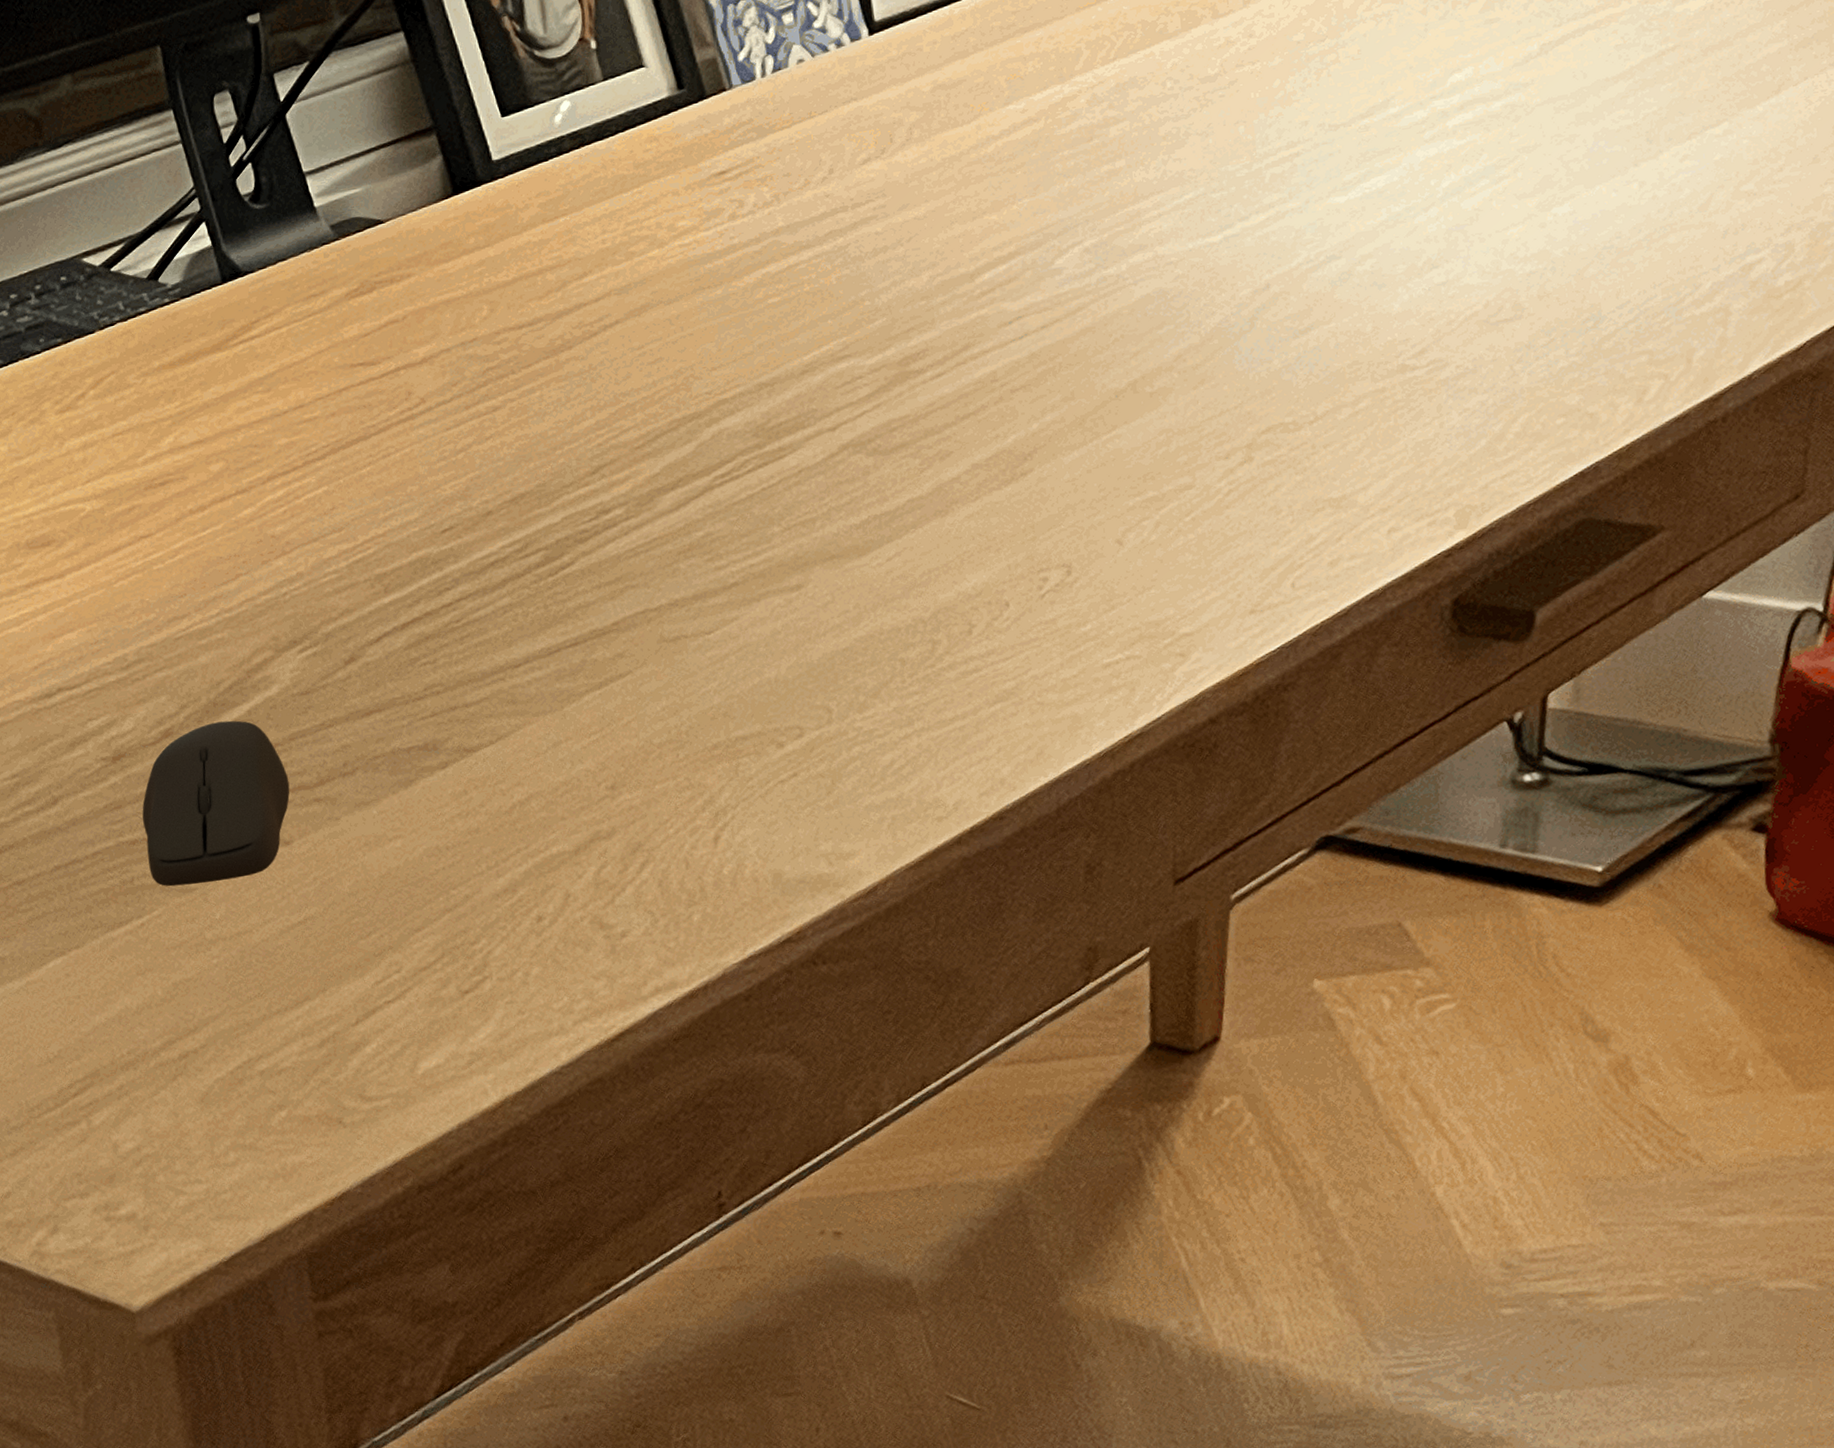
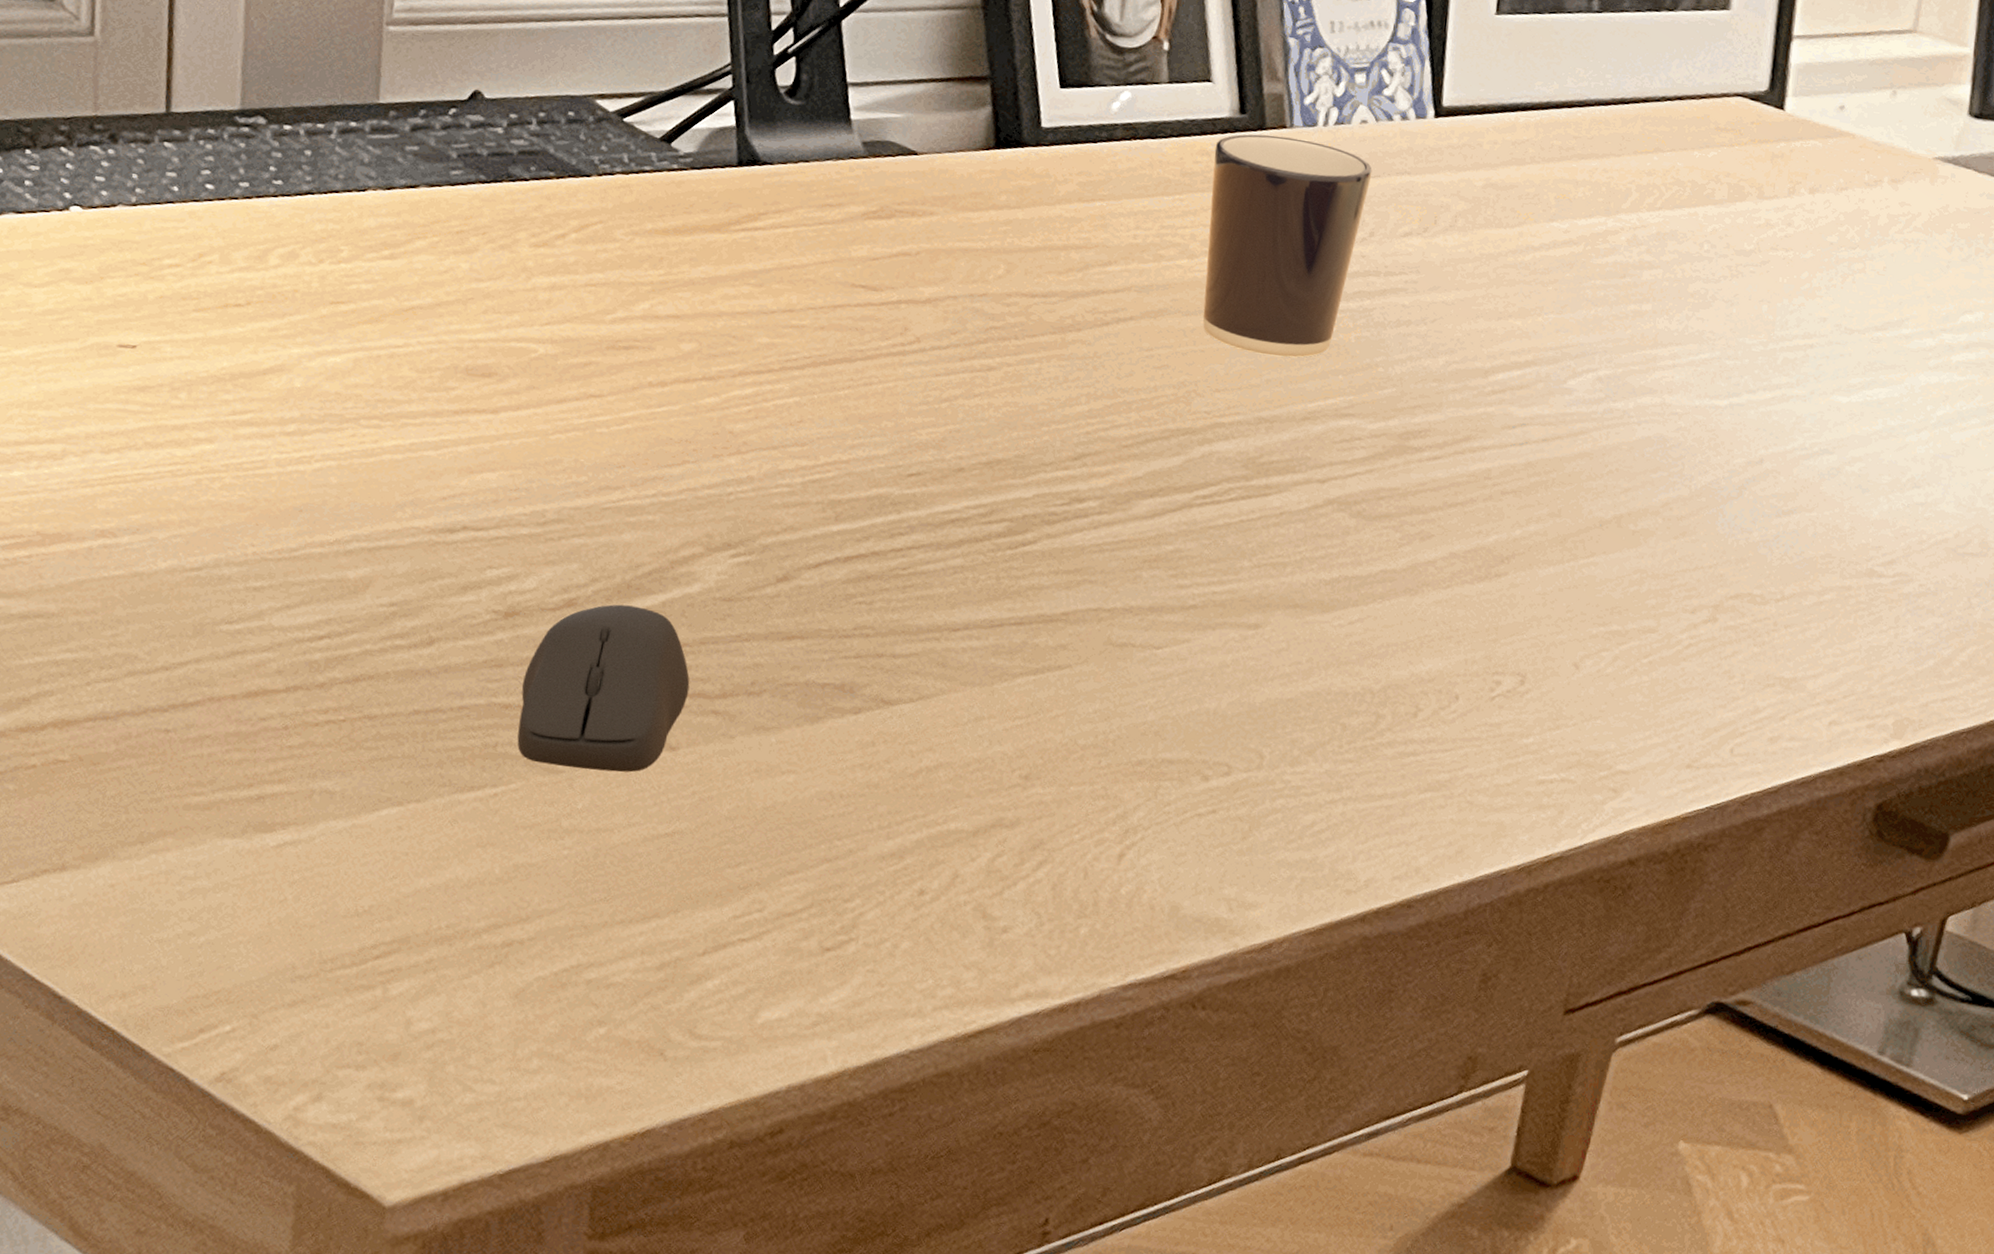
mug: none [661,95,819,323] -> present [1203,134,1372,357]

